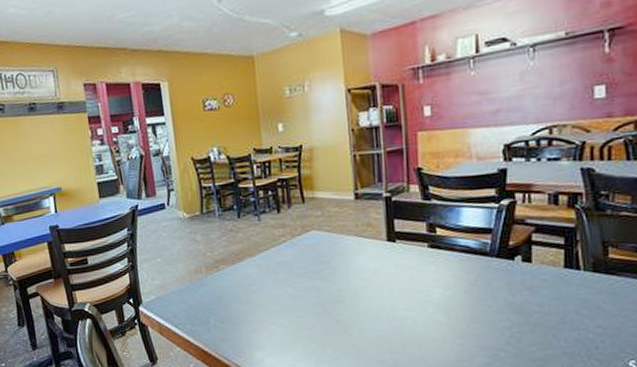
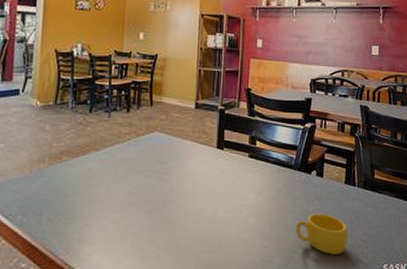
cup: none [498,304,574,351] -> present [295,213,348,255]

